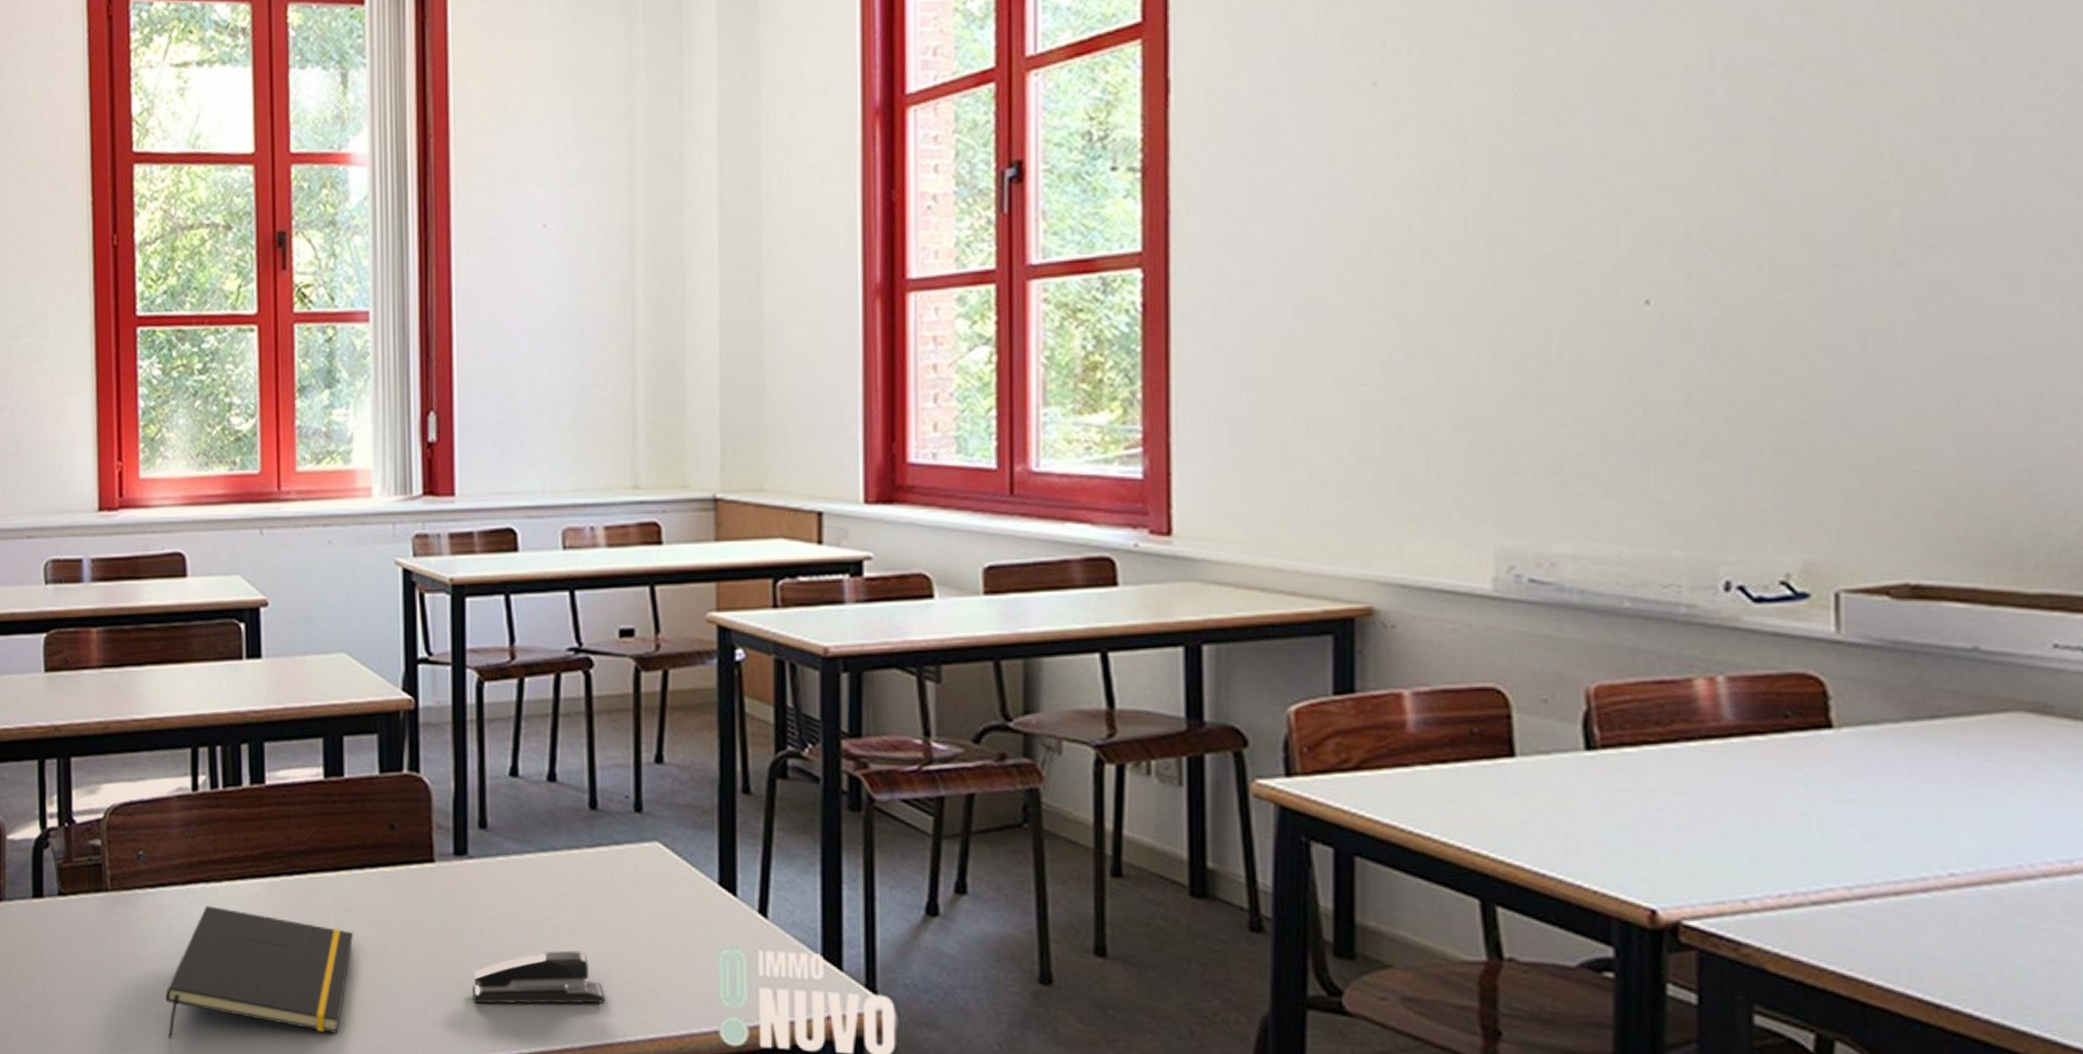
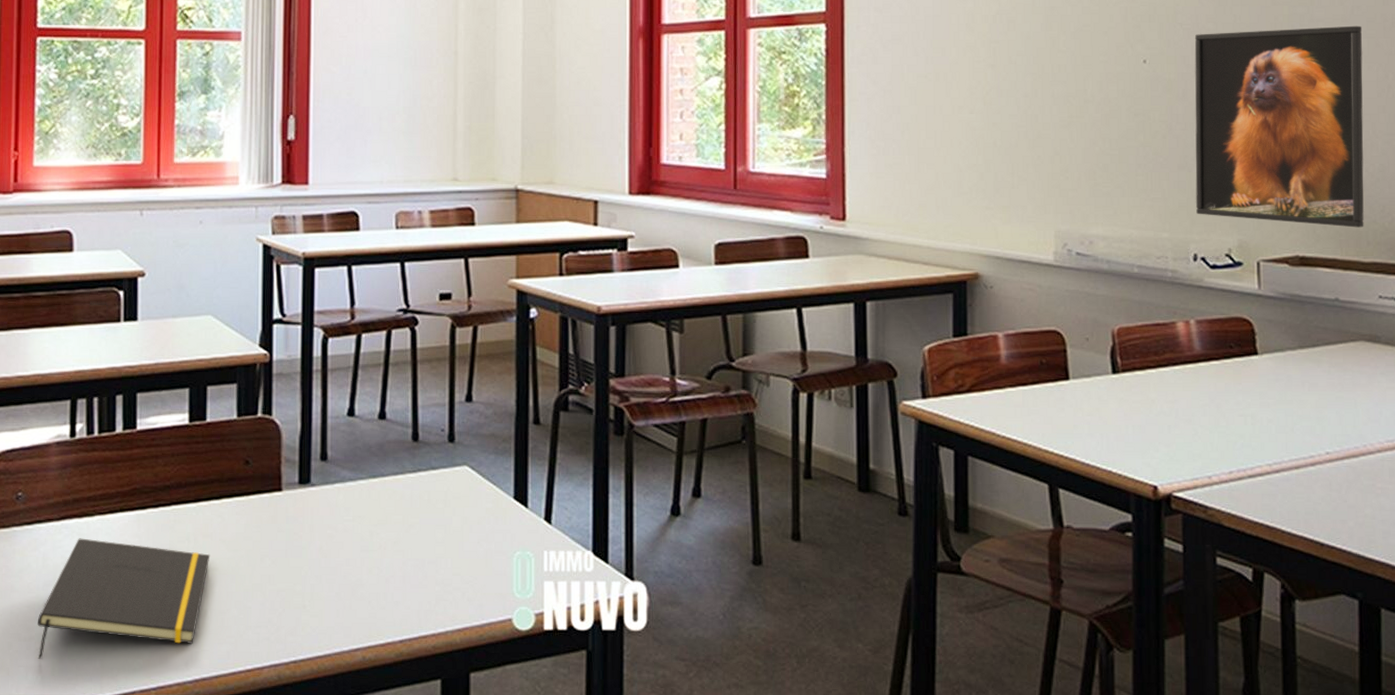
stapler: present [472,950,605,1004] -> none [311,559,421,609]
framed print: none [1730,233,2037,542] -> present [1194,25,1364,228]

